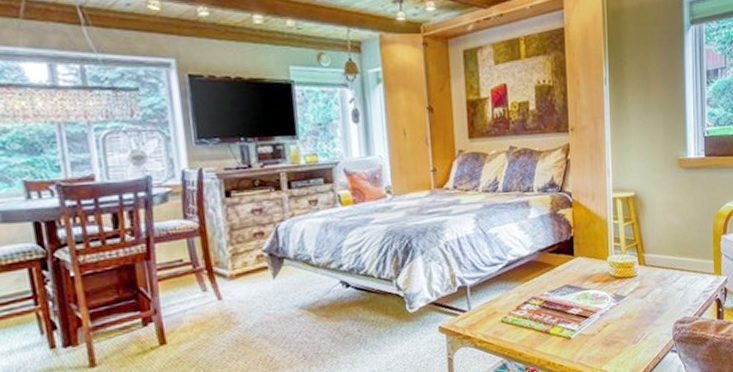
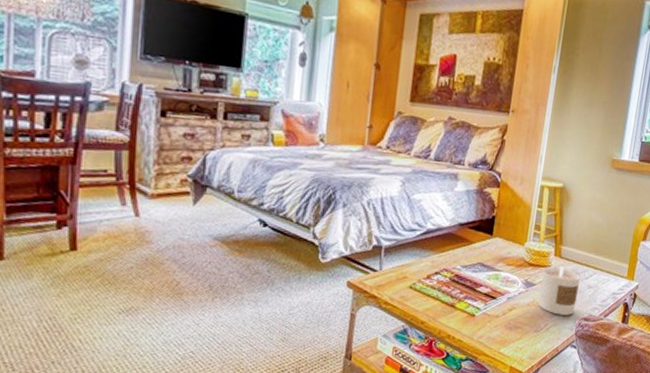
candle: none [630,274,669,323] -> present [539,266,580,316]

